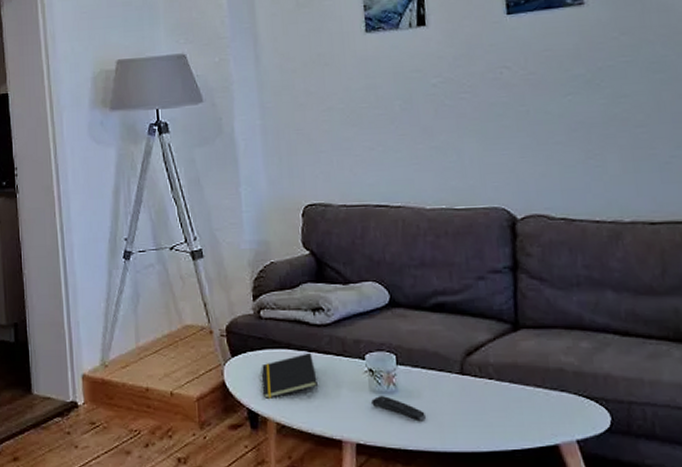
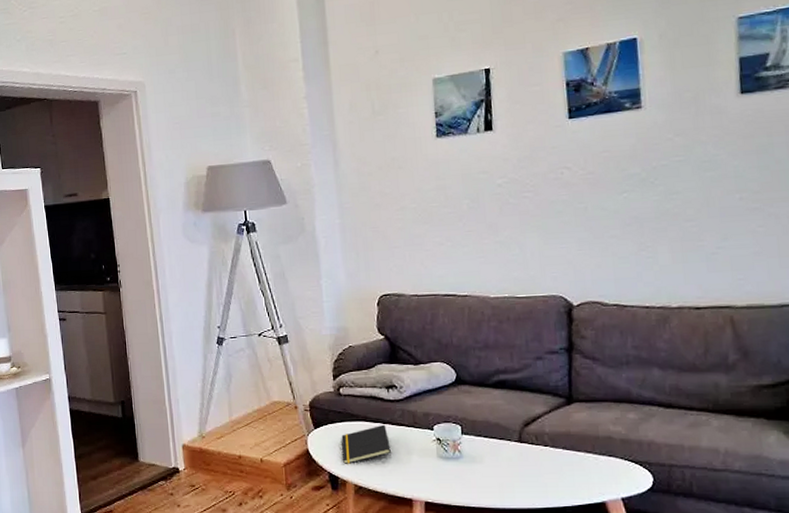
remote control: present [371,395,427,420] -> none [439,460,488,482]

